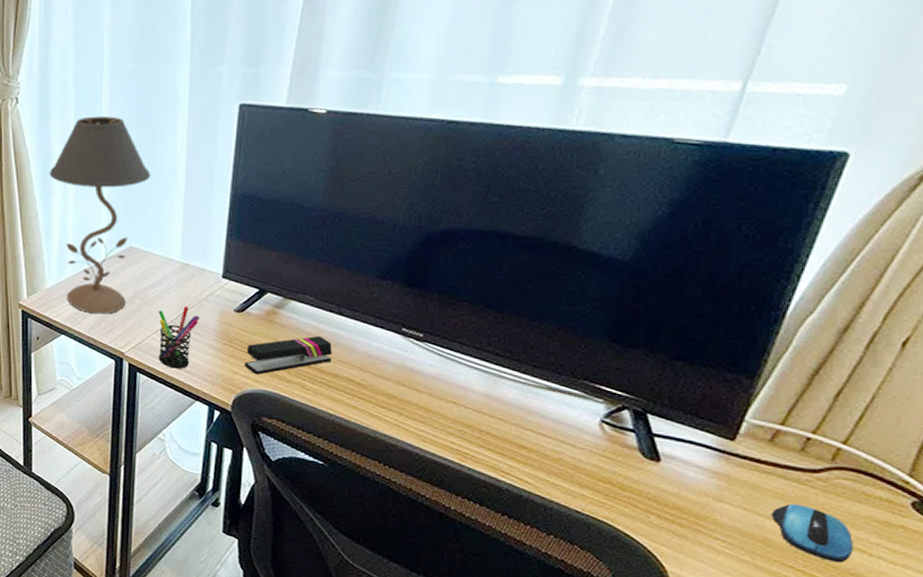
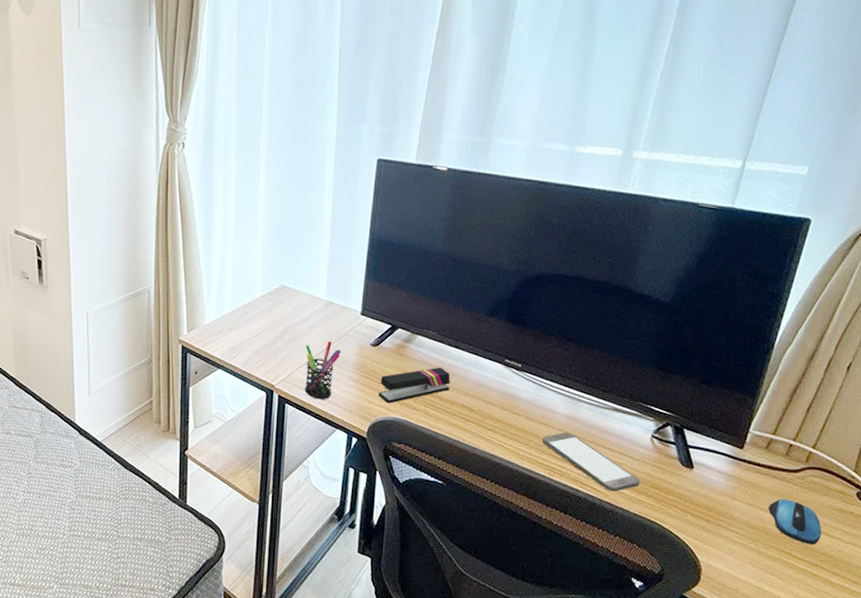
table lamp: present [49,116,151,314] -> none [211,163,302,349]
smartphone: none [450,412,584,484] -> present [542,432,640,492]

